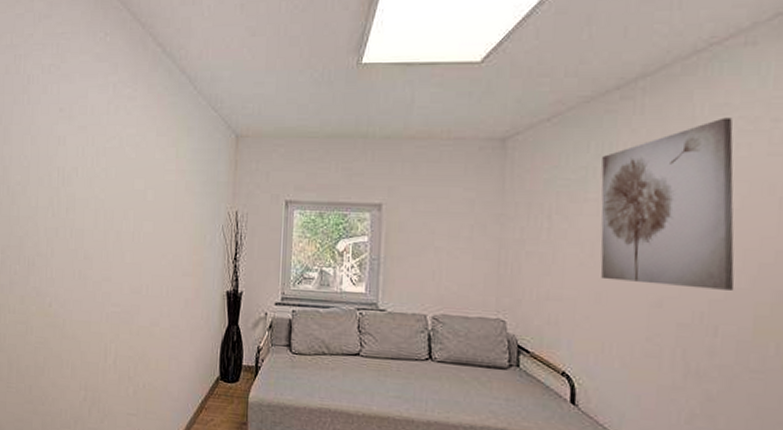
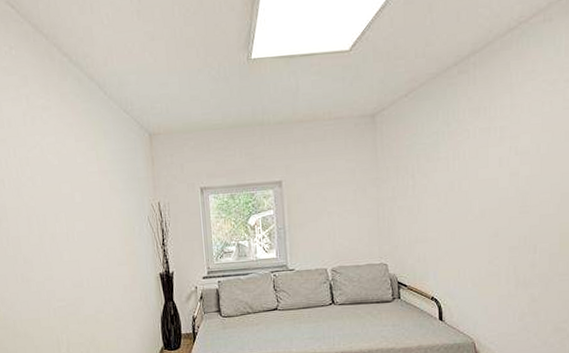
wall art: present [600,117,735,291] -> none [448,82,546,221]

